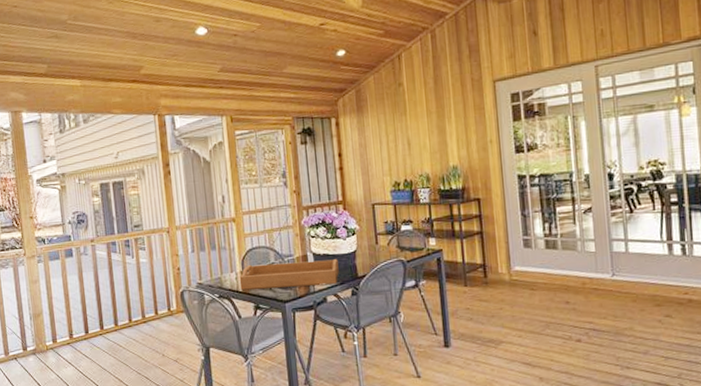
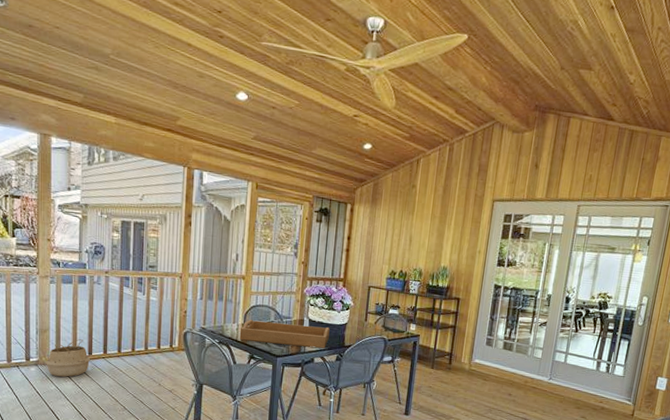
woven basket: none [43,318,88,363] -> present [46,339,91,377]

